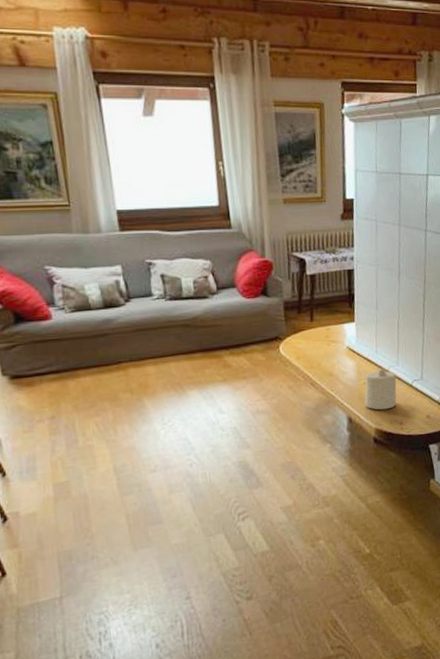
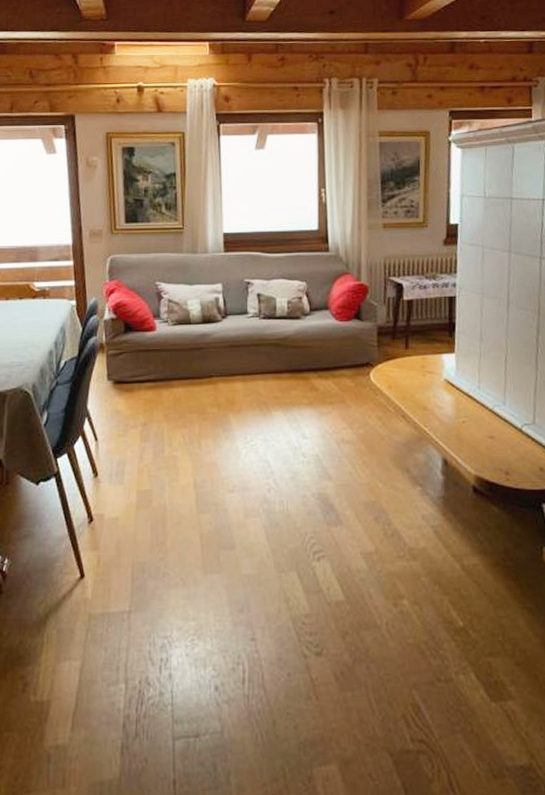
candle: present [365,369,397,410] -> none [463,407,503,455]

